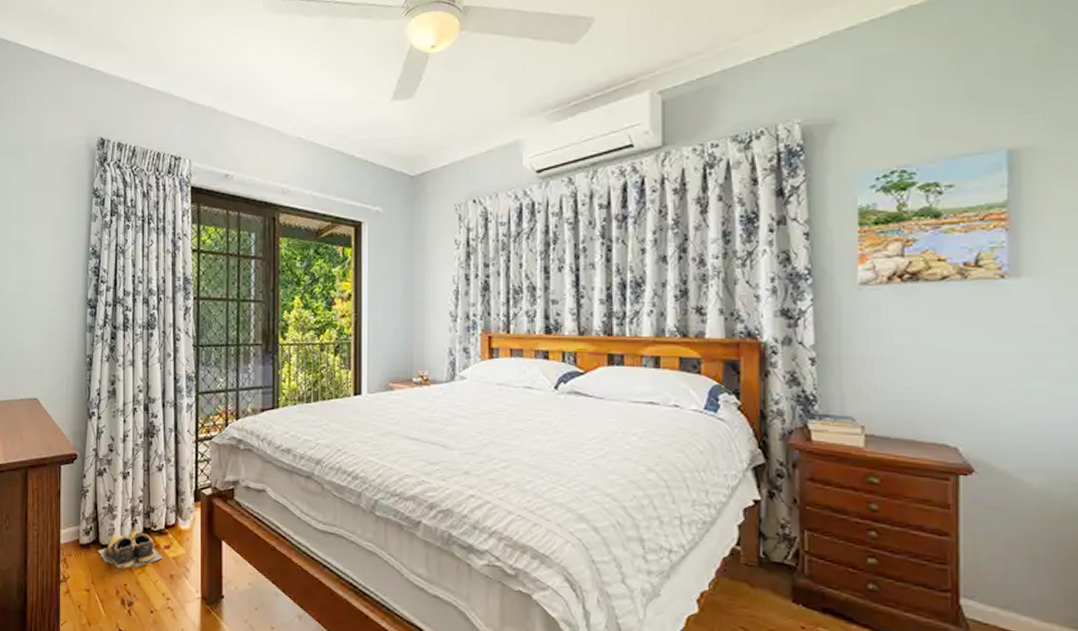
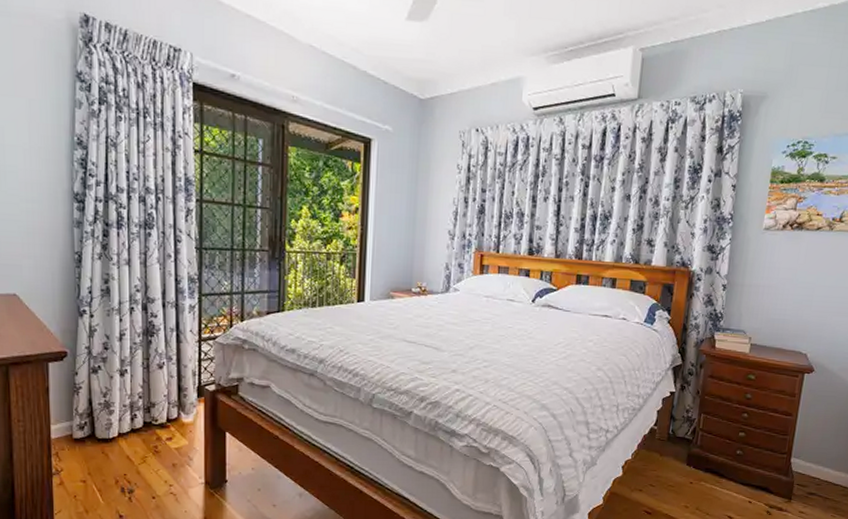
shoes: present [99,530,163,570] -> none [95,424,165,461]

